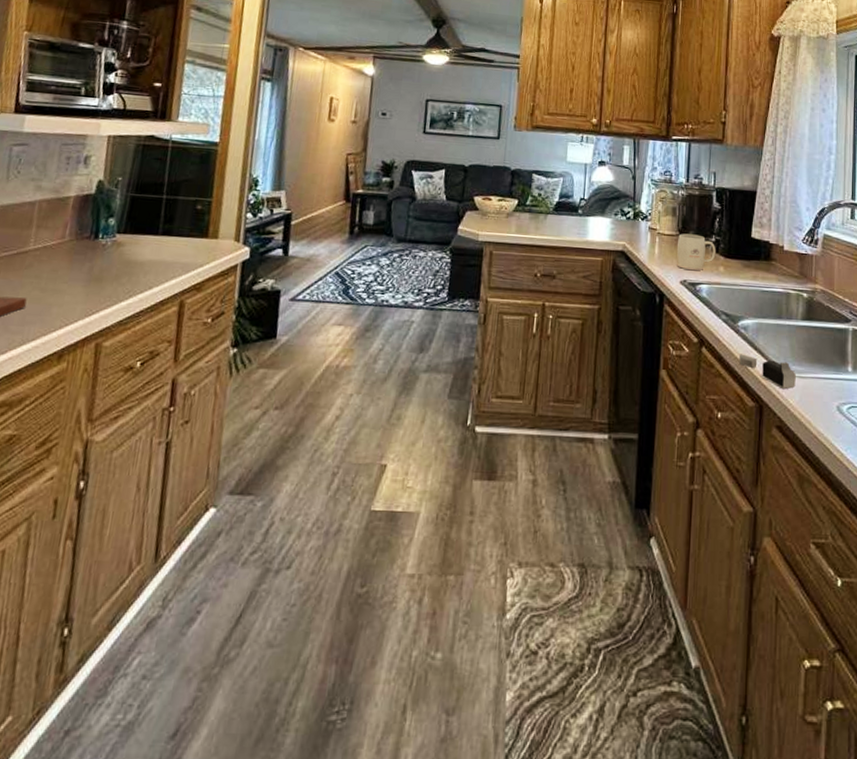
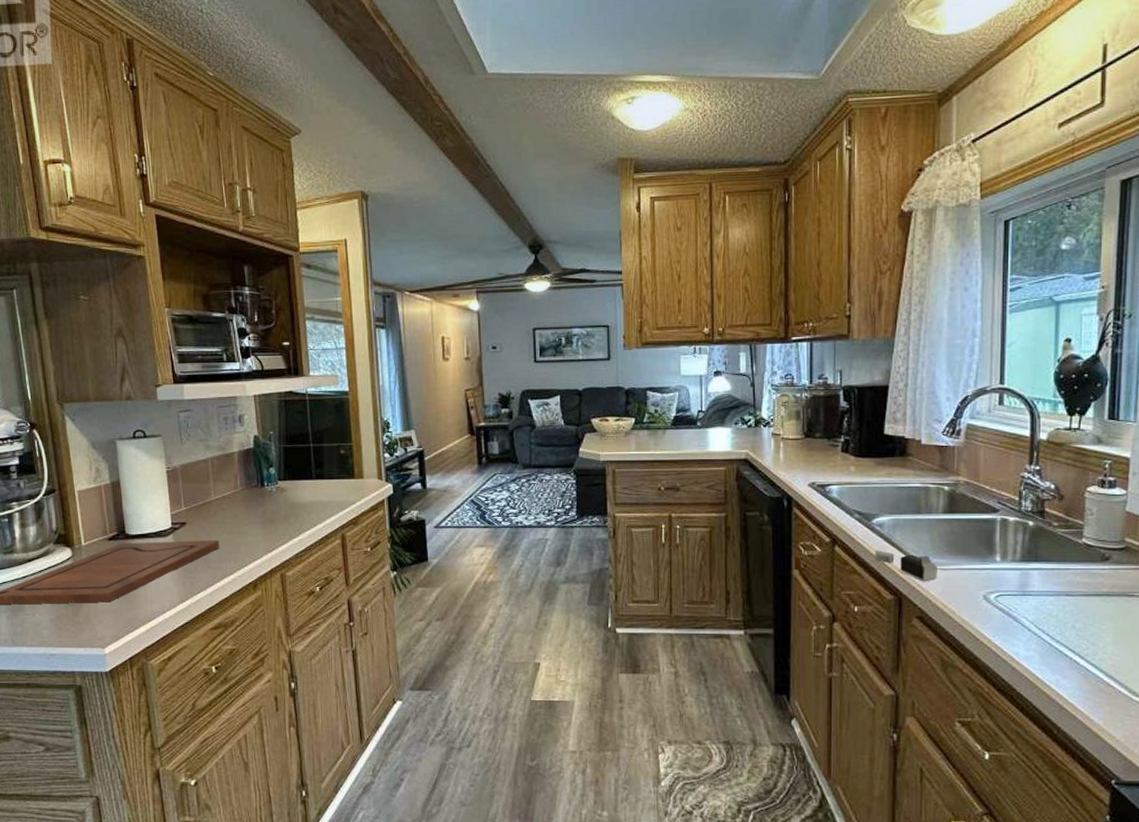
mug: present [676,233,716,271] -> none [803,436,846,473]

